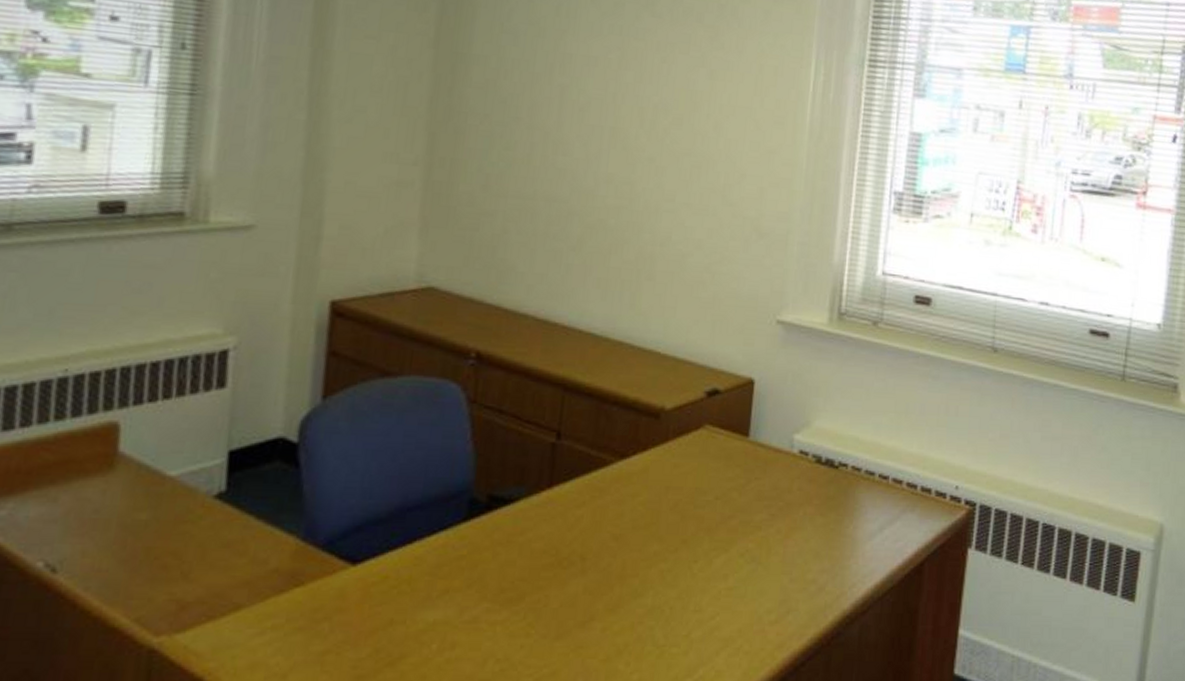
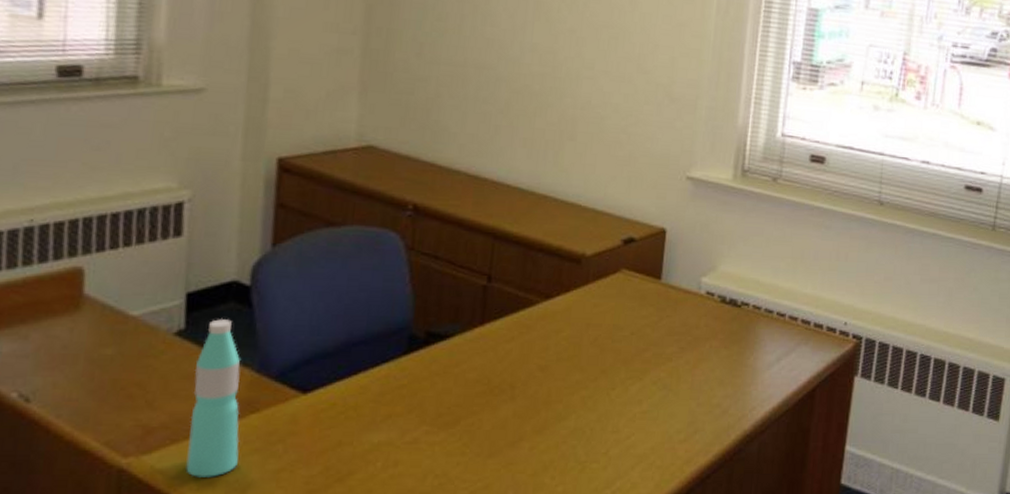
water bottle: none [222,480,286,660] -> present [186,319,242,477]

